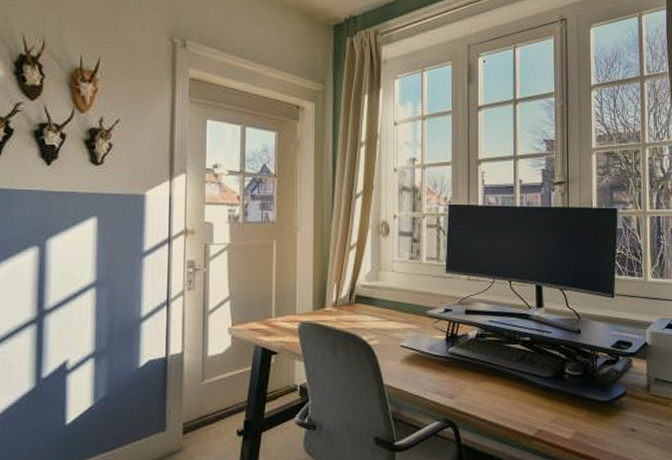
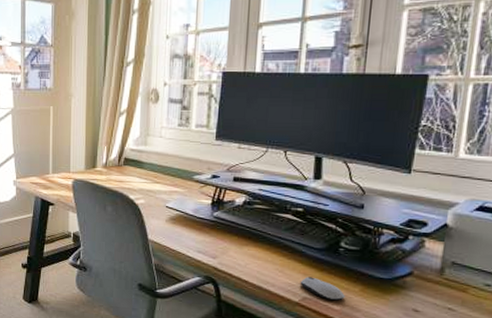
computer mouse: none [533,407,574,430] -> present [300,276,345,301]

